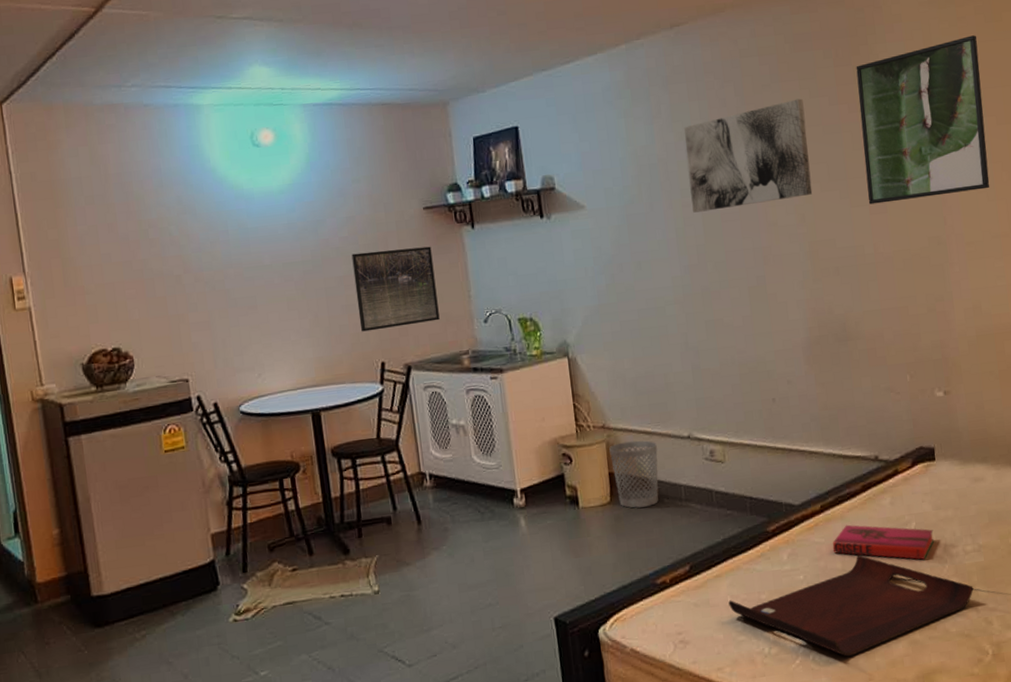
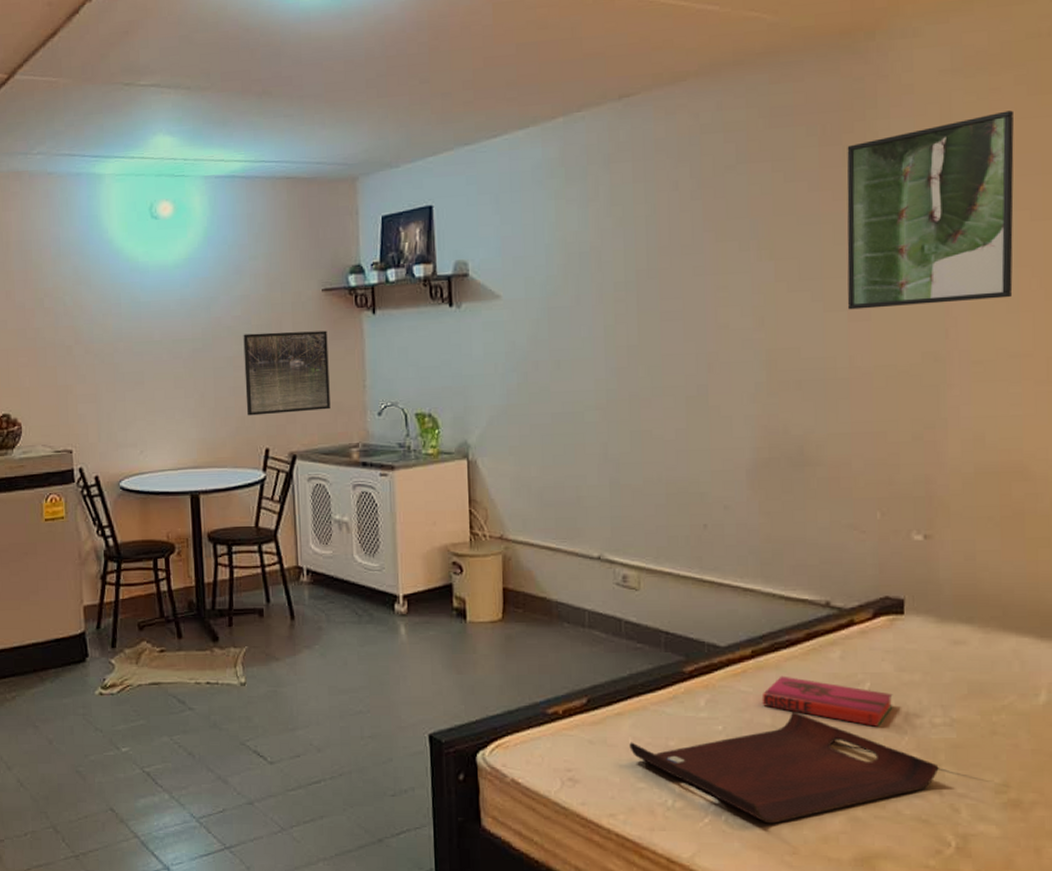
wastebasket: present [609,440,659,508] -> none [506,556,561,629]
wall art: present [684,98,813,213] -> none [624,182,777,309]

